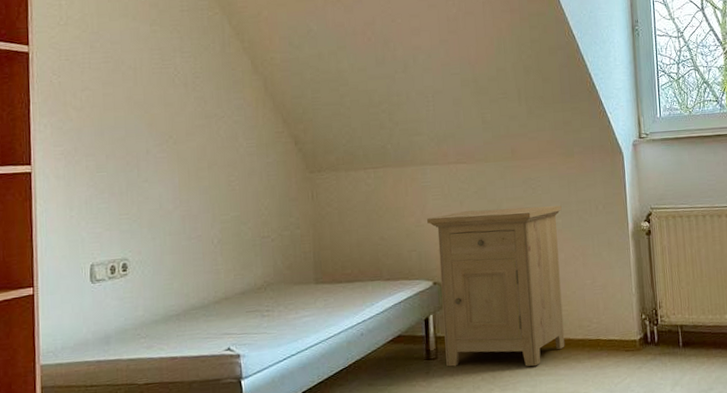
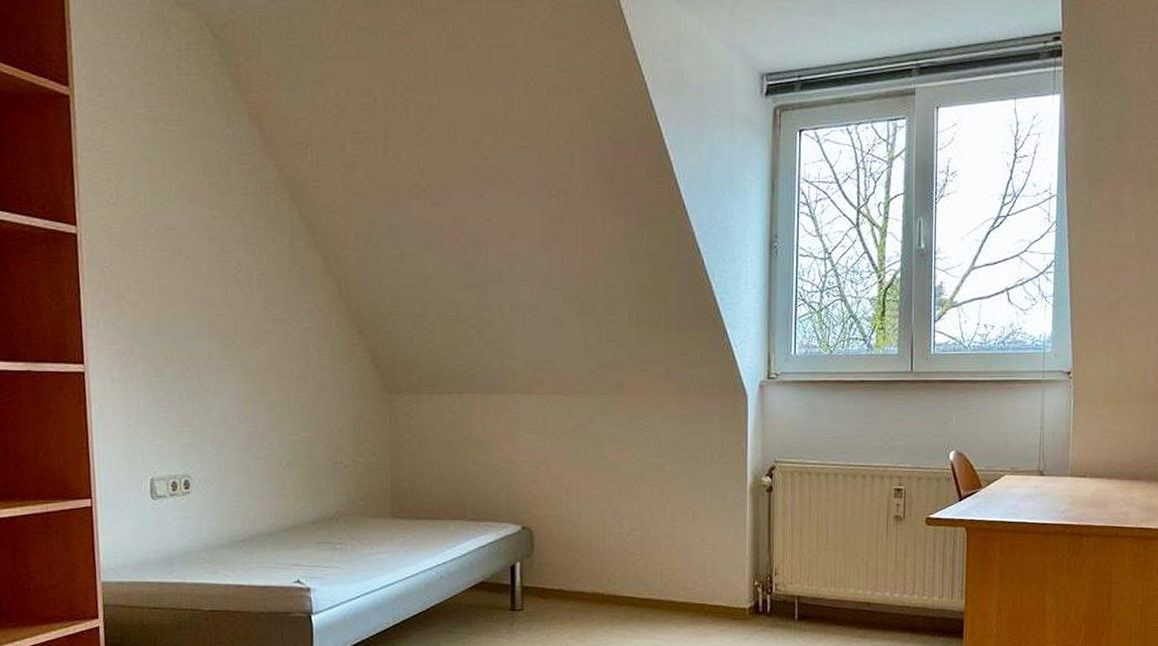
nightstand: present [427,205,565,367] -> none [518,449,671,628]

